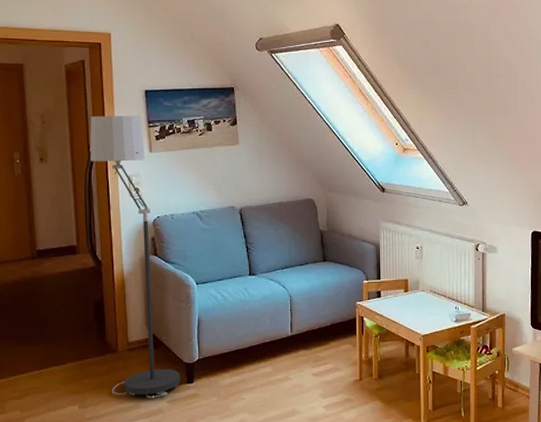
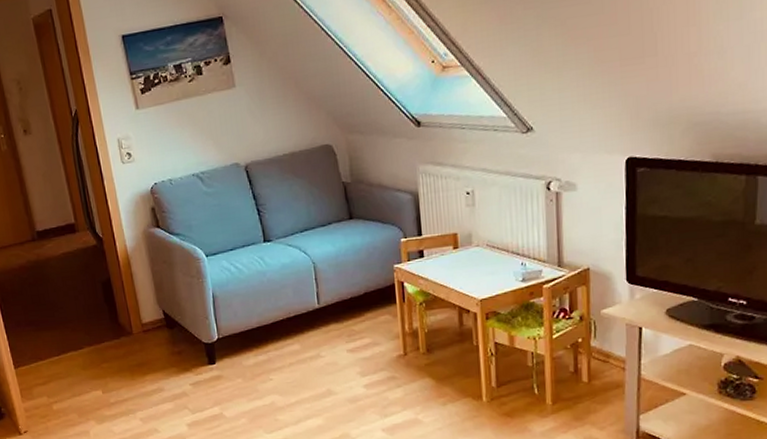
floor lamp: present [90,116,180,398] -> none [68,67,202,381]

